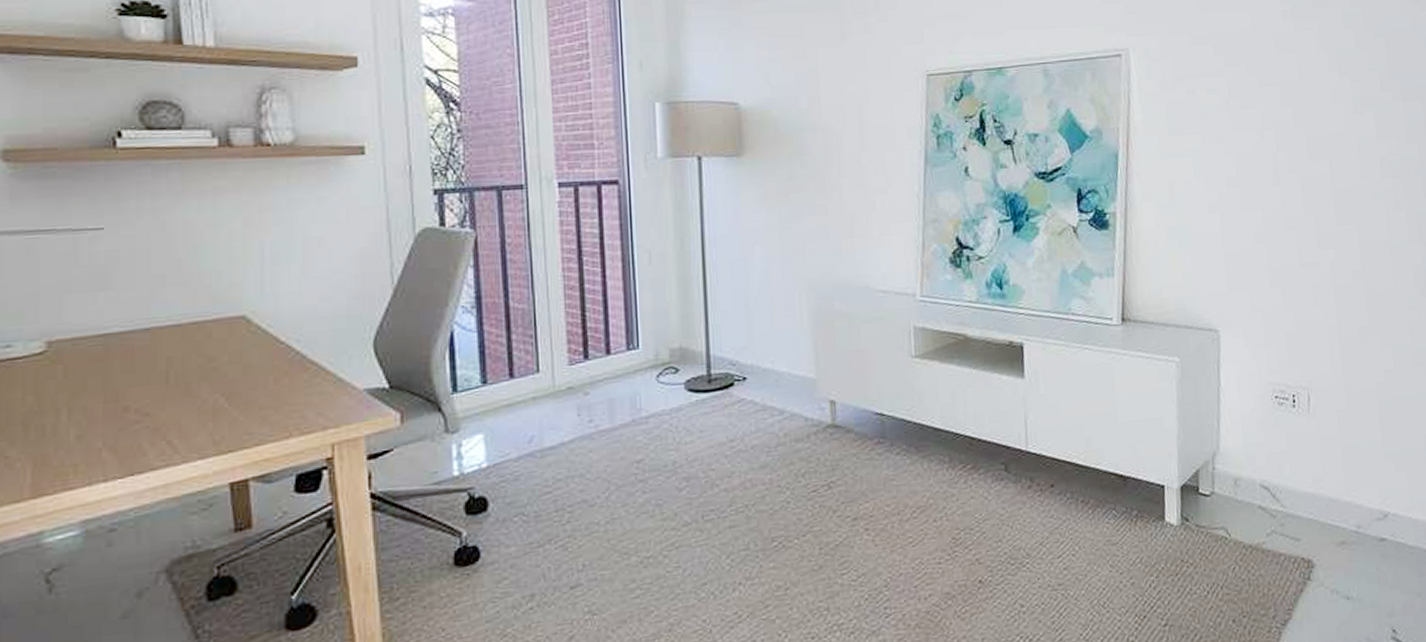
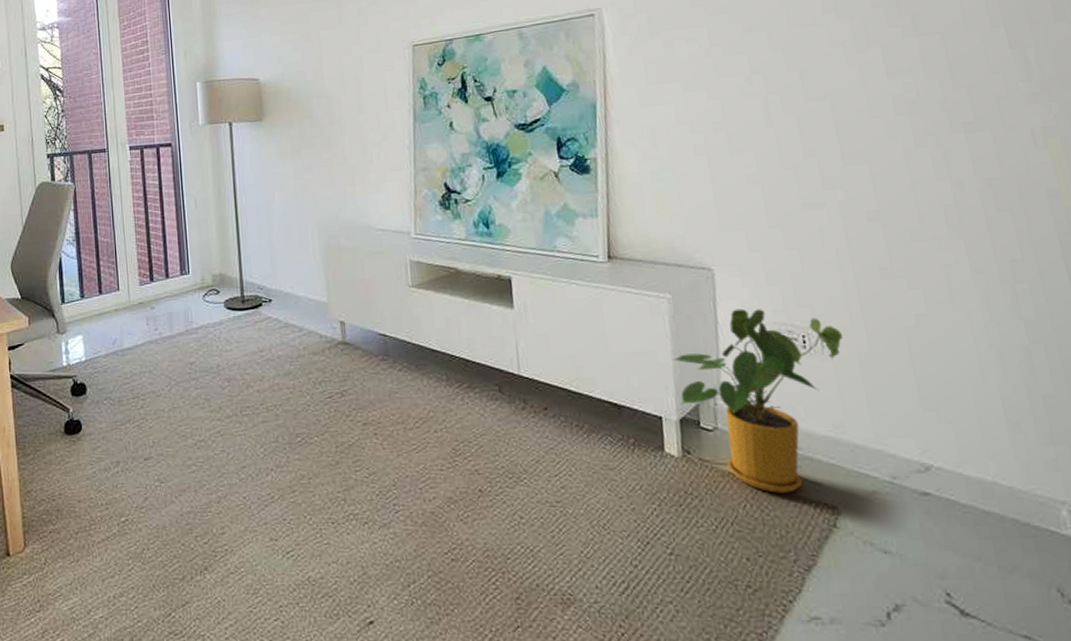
house plant: none [1176,370,1326,553] -> present [671,308,843,493]

